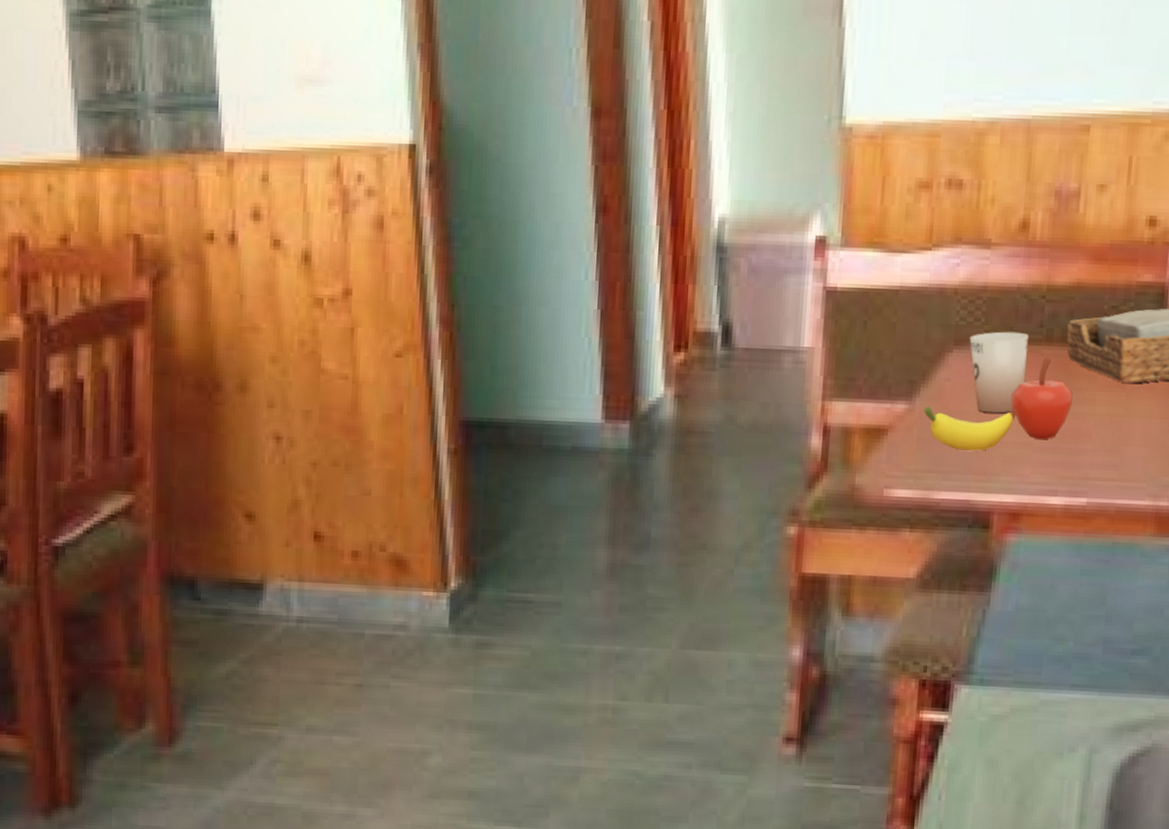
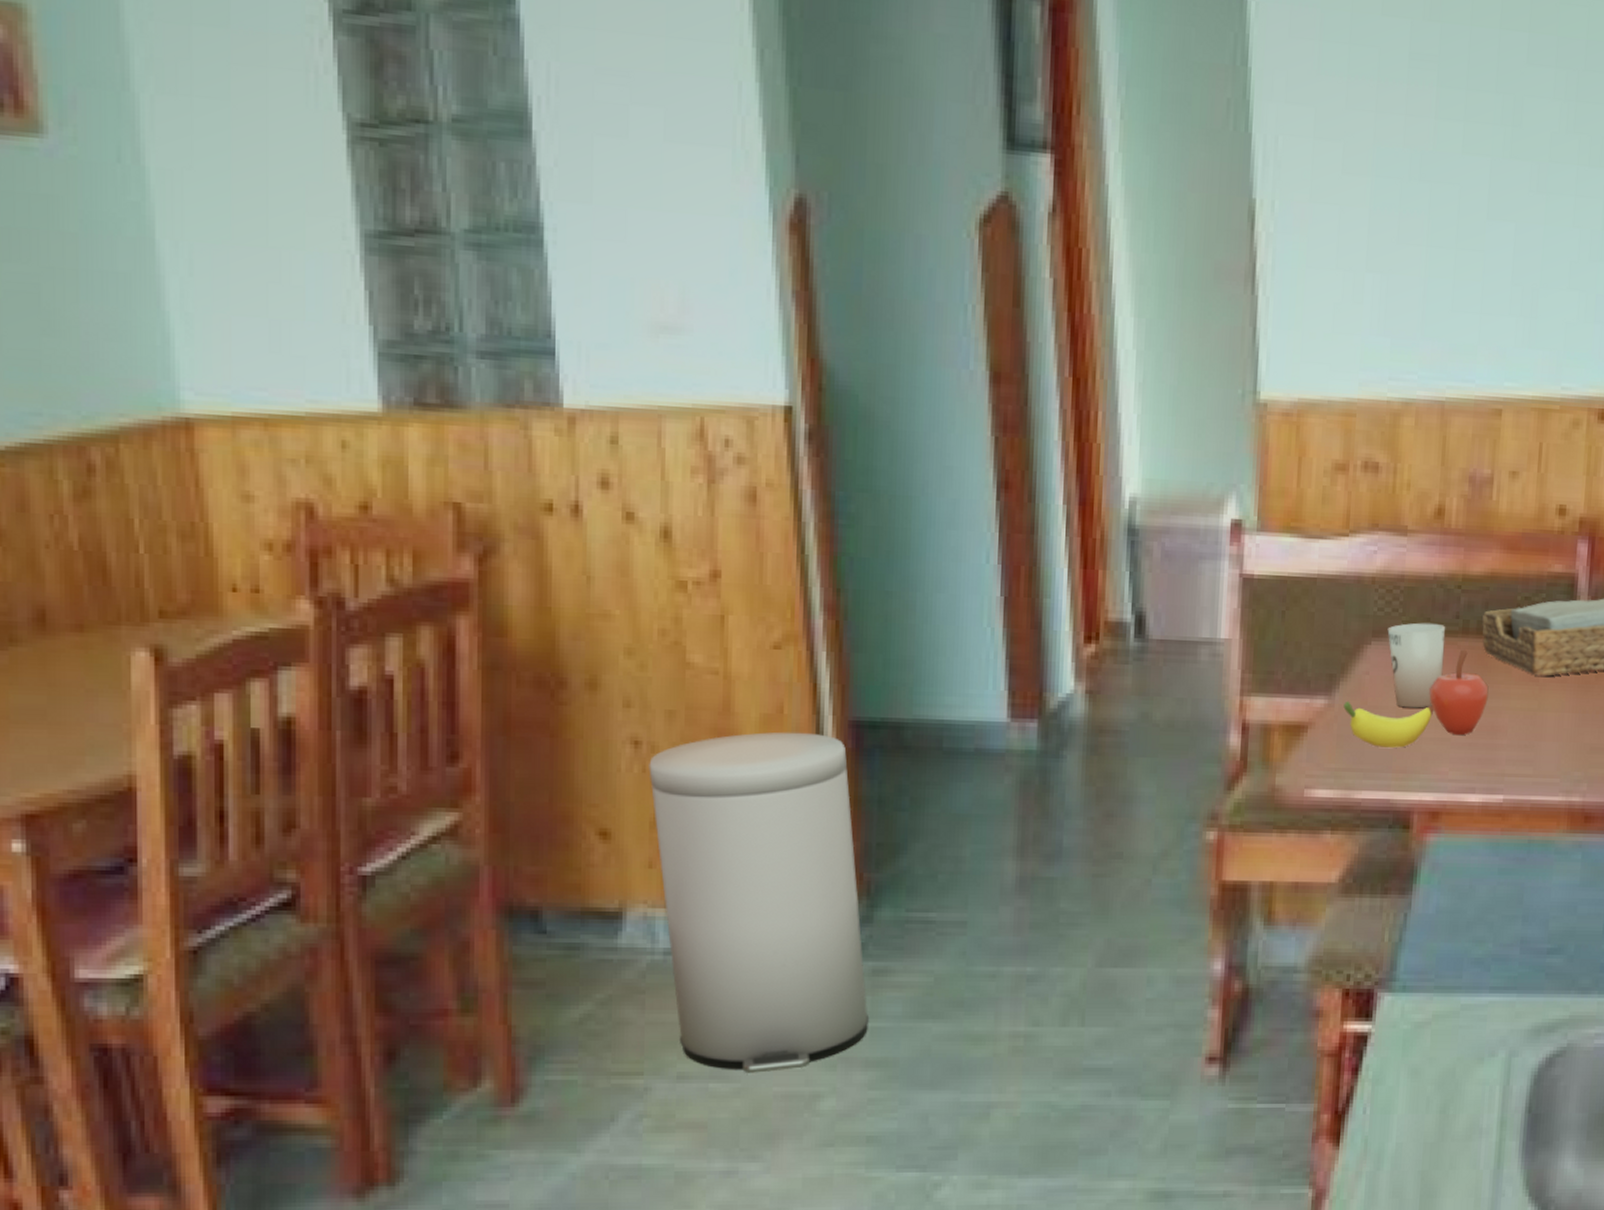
pedal bin: none [288,430,473,730] -> present [649,732,870,1073]

